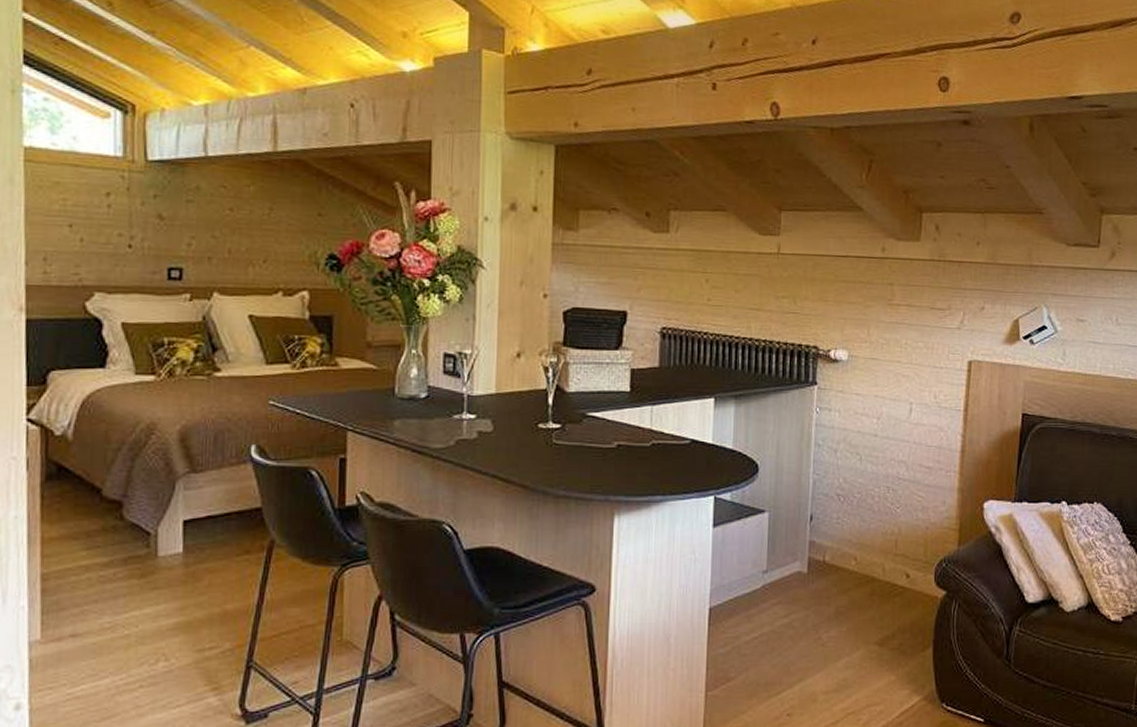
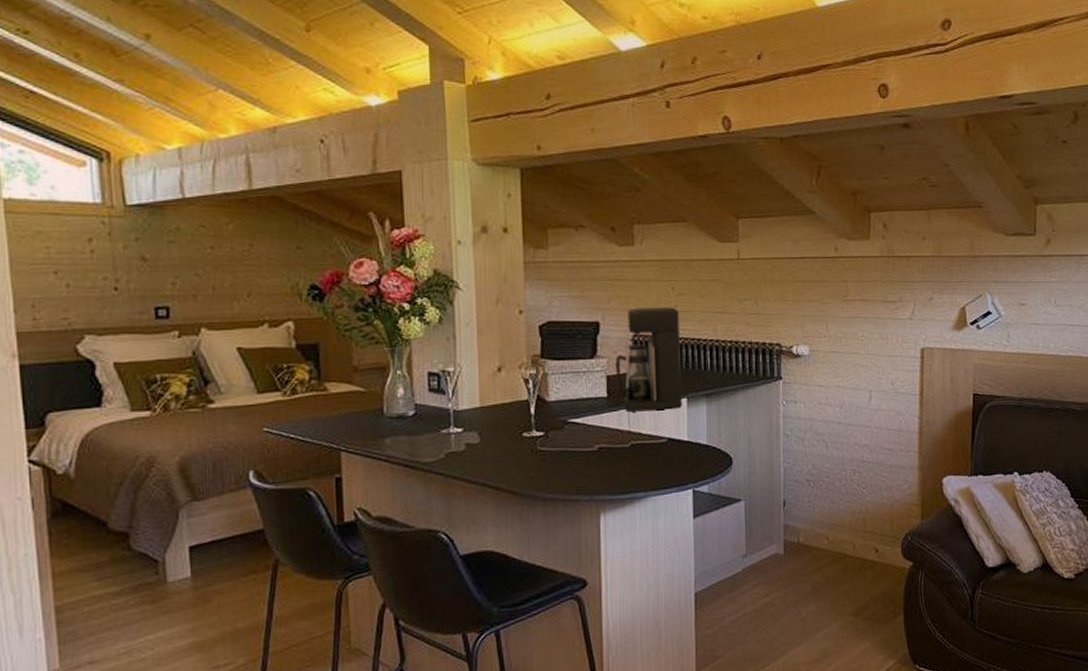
coffee maker: none [640,299,712,410] -> present [615,307,682,412]

